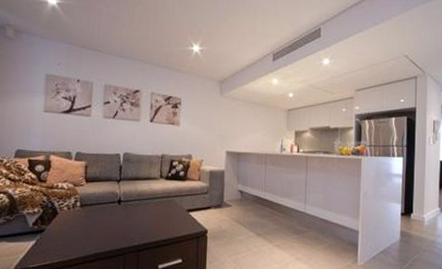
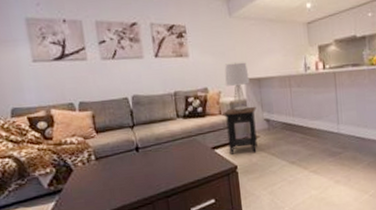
side table: none [201,176,233,221] -> present [223,106,258,155]
lamp: none [209,136,230,180] -> present [224,62,250,112]

